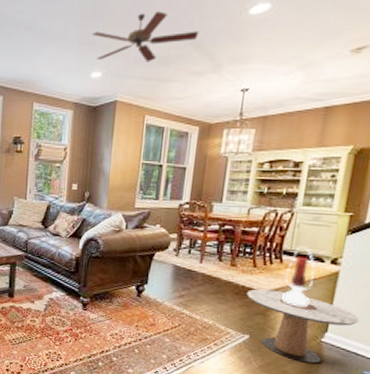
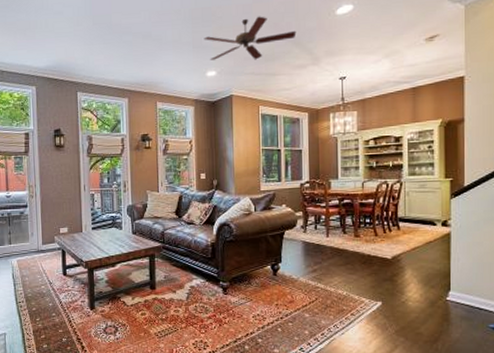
side table: present [246,289,359,364] -> none [373,256,475,323]
table lamp: present [282,246,315,306] -> none [405,212,430,268]

